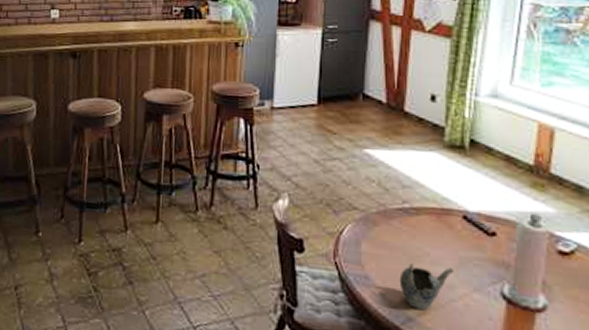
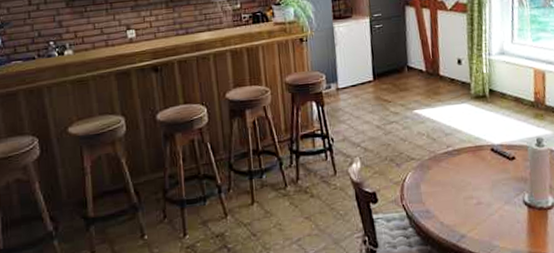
teapot: present [399,263,453,310] -> none [451,190,489,227]

